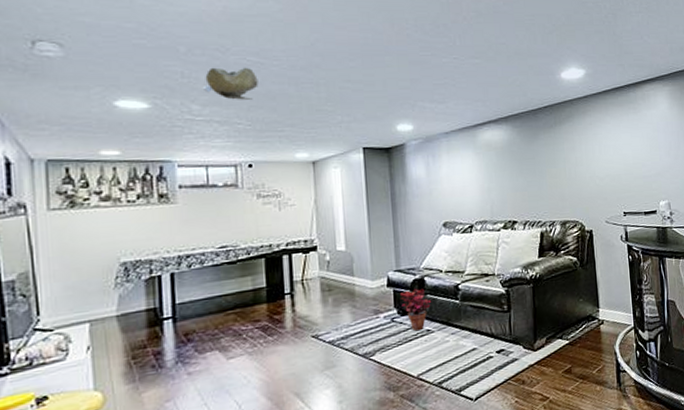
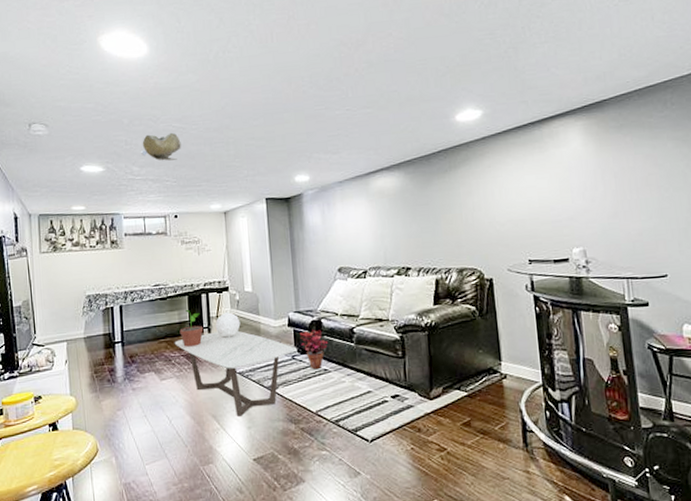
coffee table: none [246,294,396,391] -> present [174,330,296,416]
potted plant: none [253,273,285,318] -> present [179,309,204,347]
decorative ball: none [299,274,331,304] -> present [215,312,241,338]

